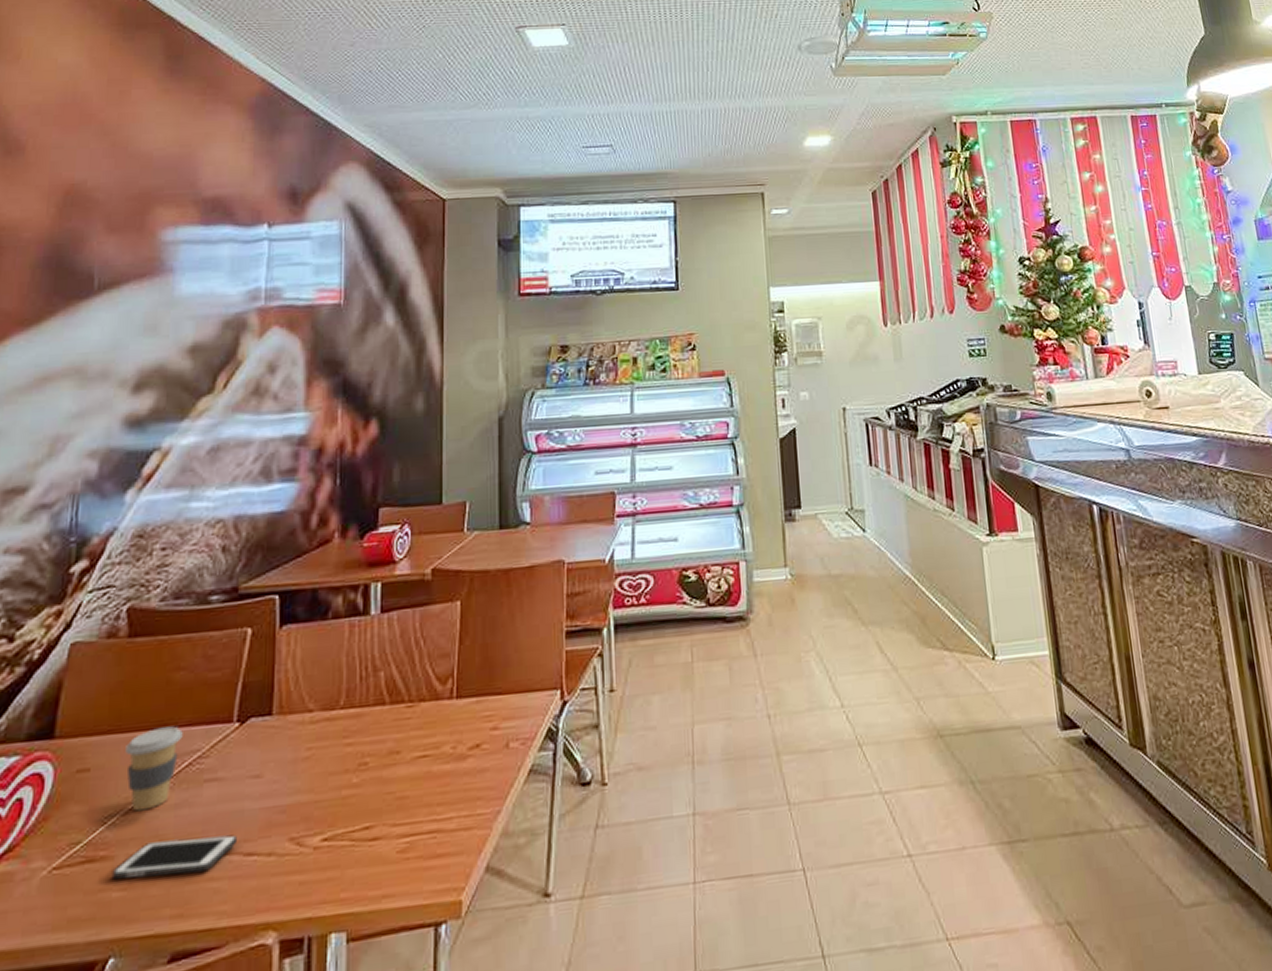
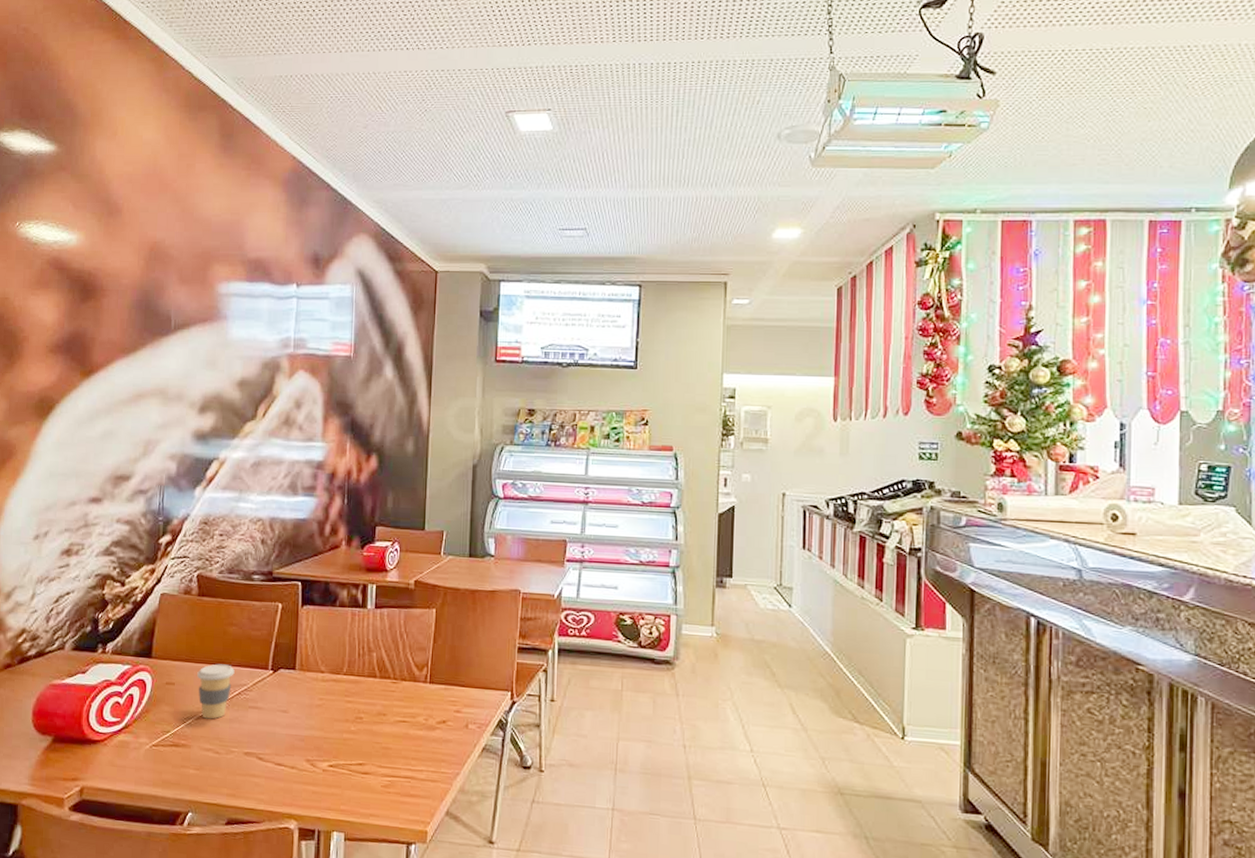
cell phone: present [111,834,238,879] -> none [189,742,272,769]

